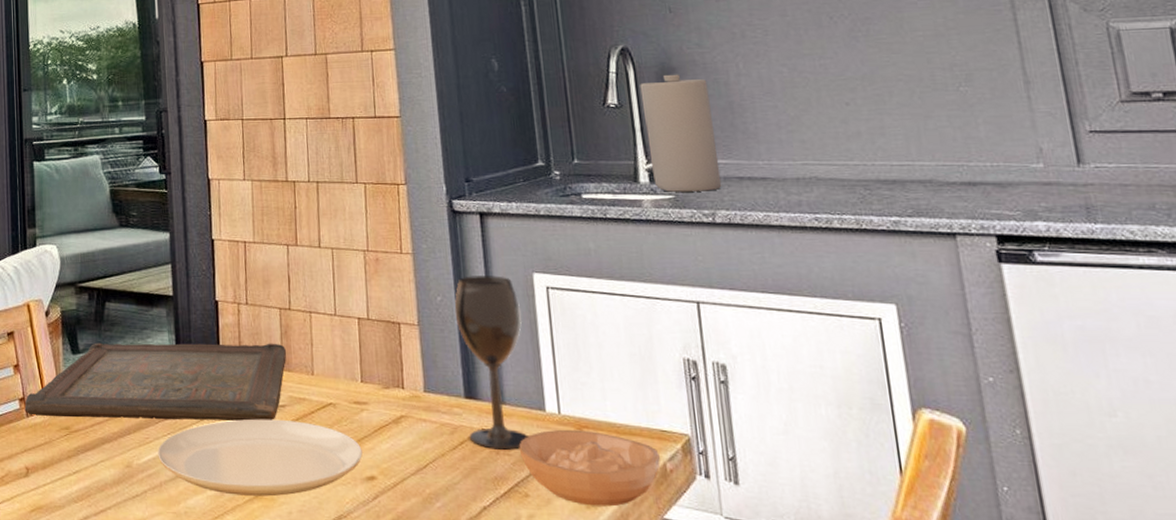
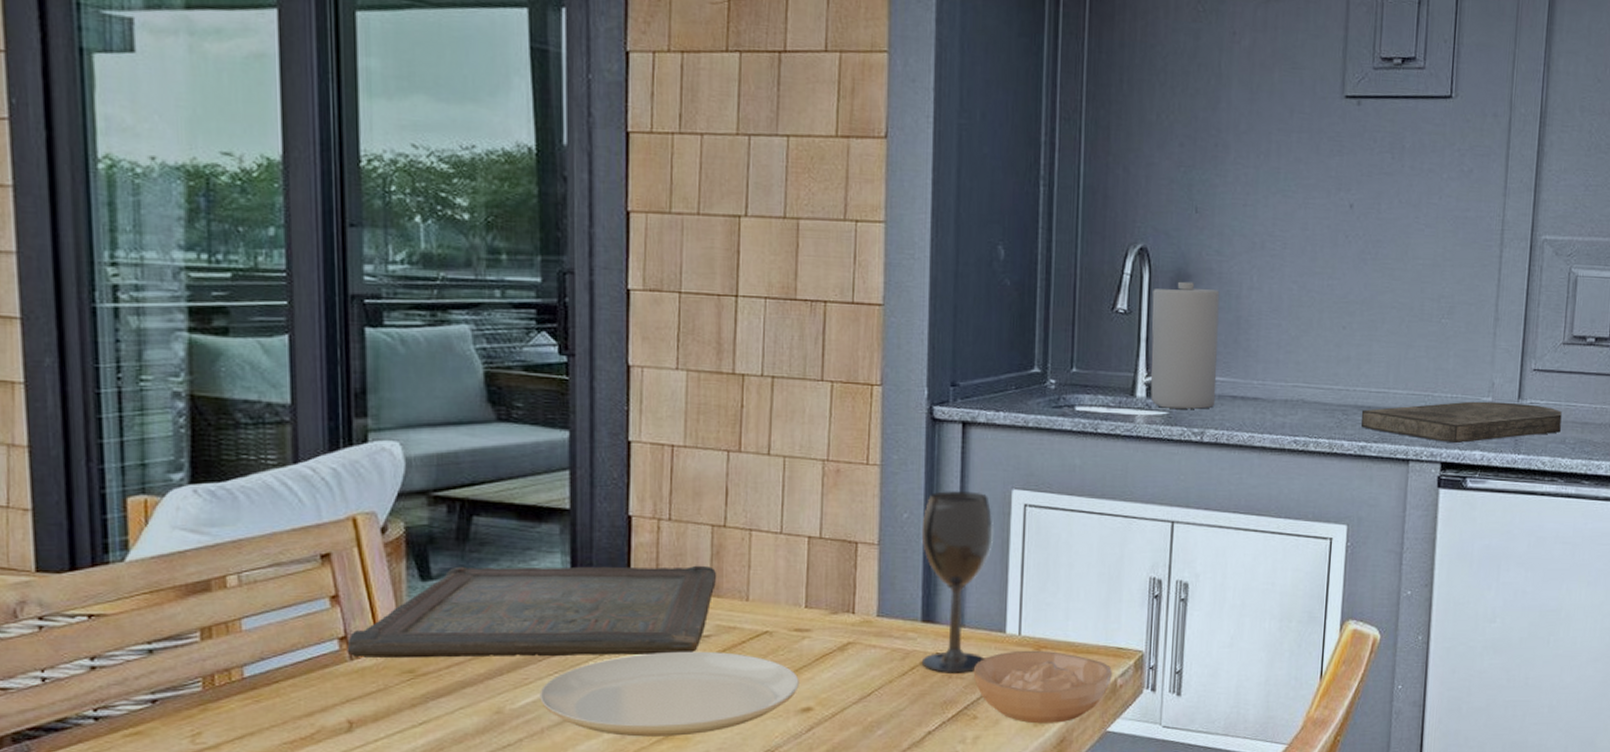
cutting board: none [886,167,1145,215] -> present [1360,401,1562,444]

